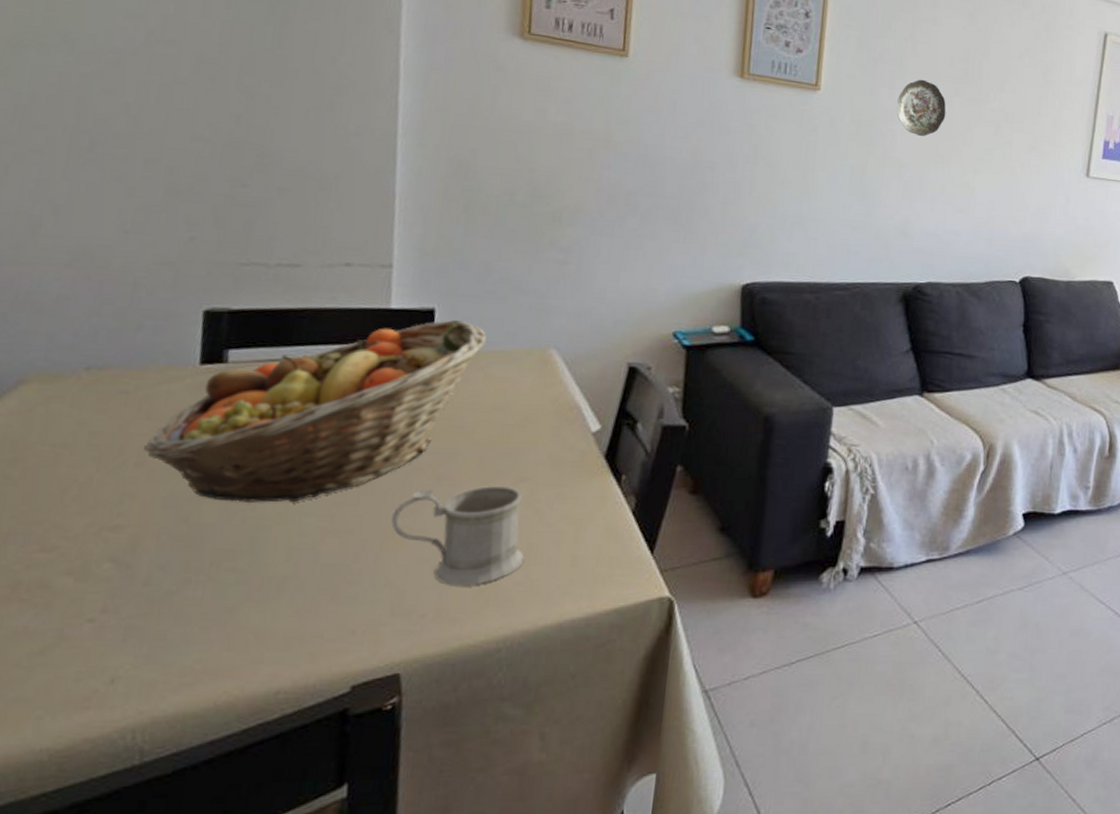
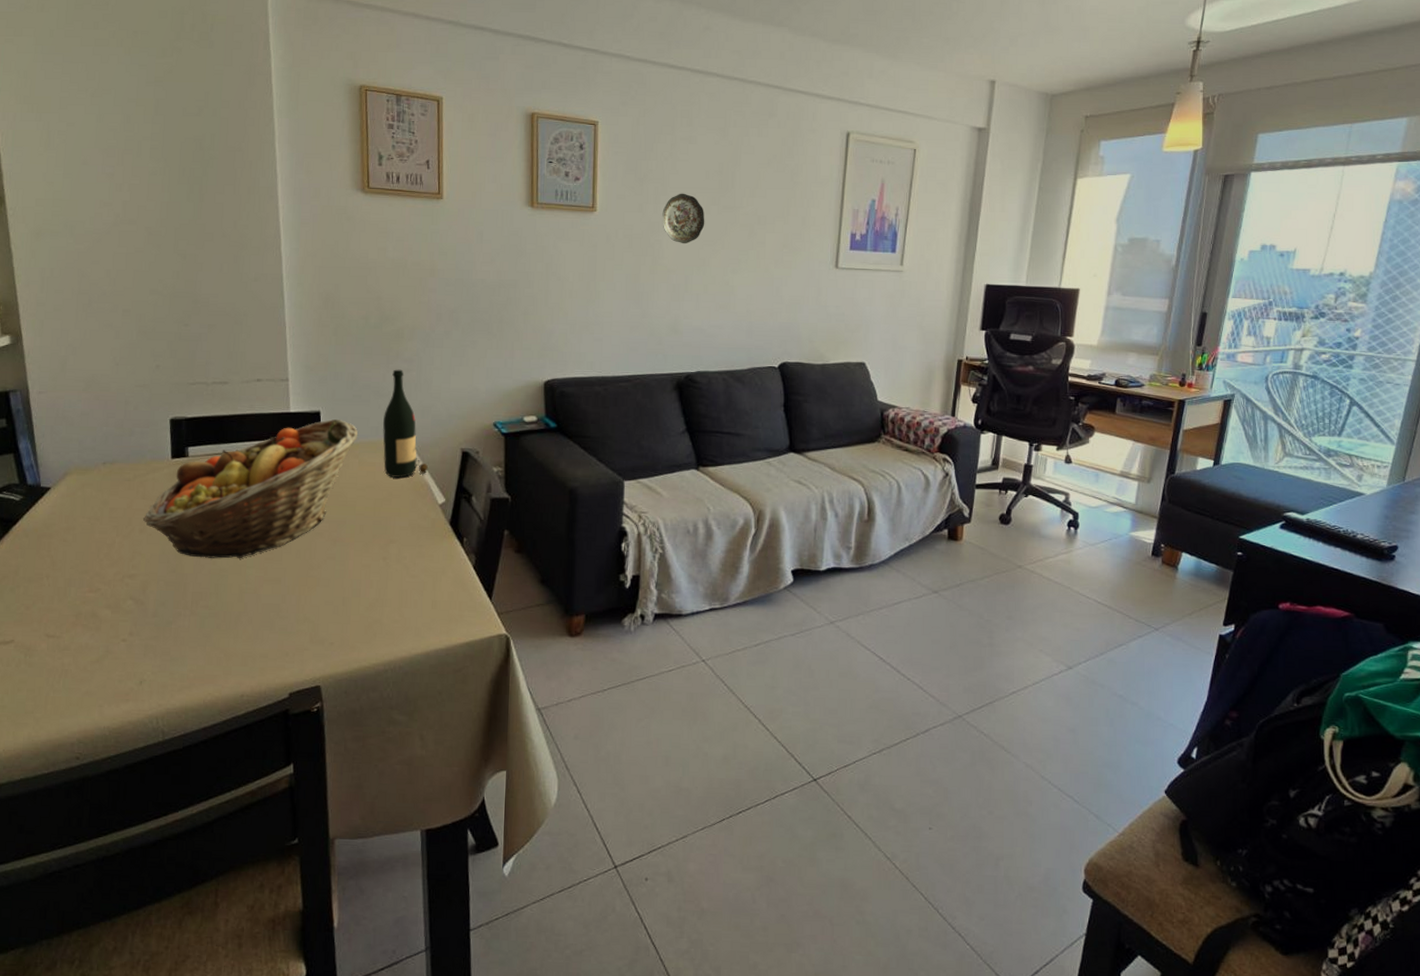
mug: present [391,486,525,587] -> none [305,546,398,623]
wine bottle: none [520,260,581,398] -> present [382,369,428,478]

